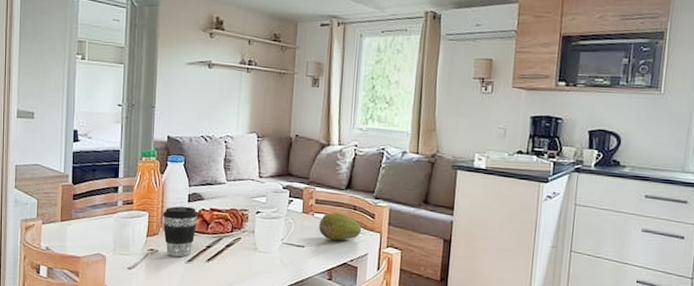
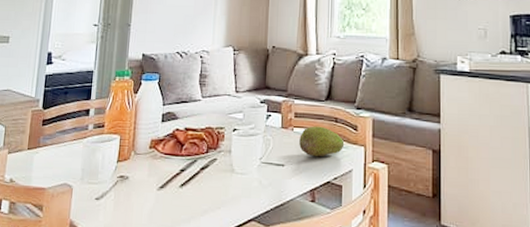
coffee cup: present [162,206,198,257] -> none [134,127,172,184]

